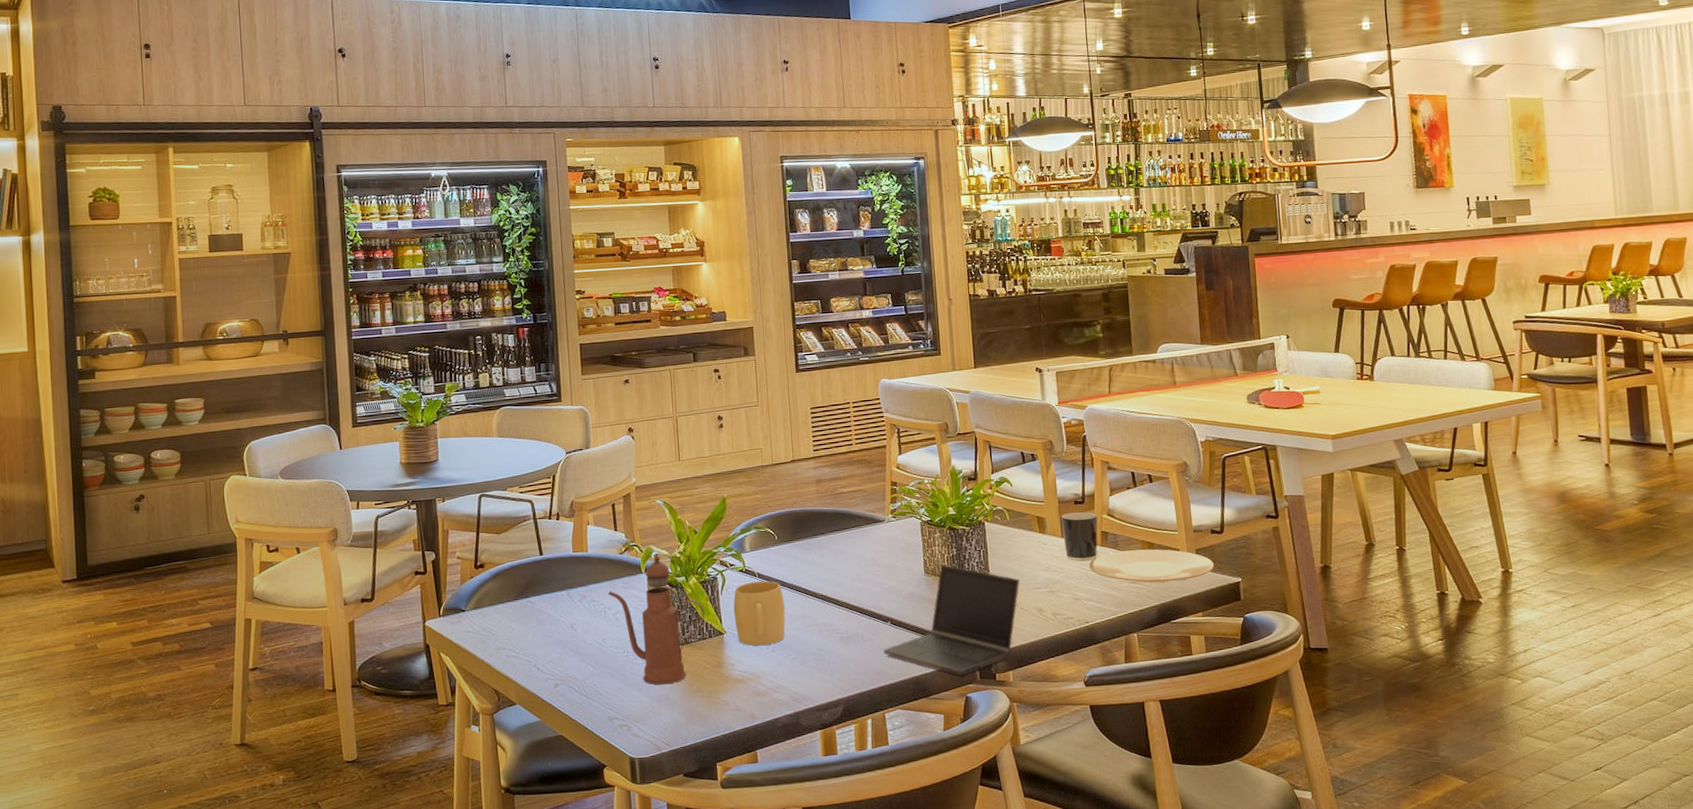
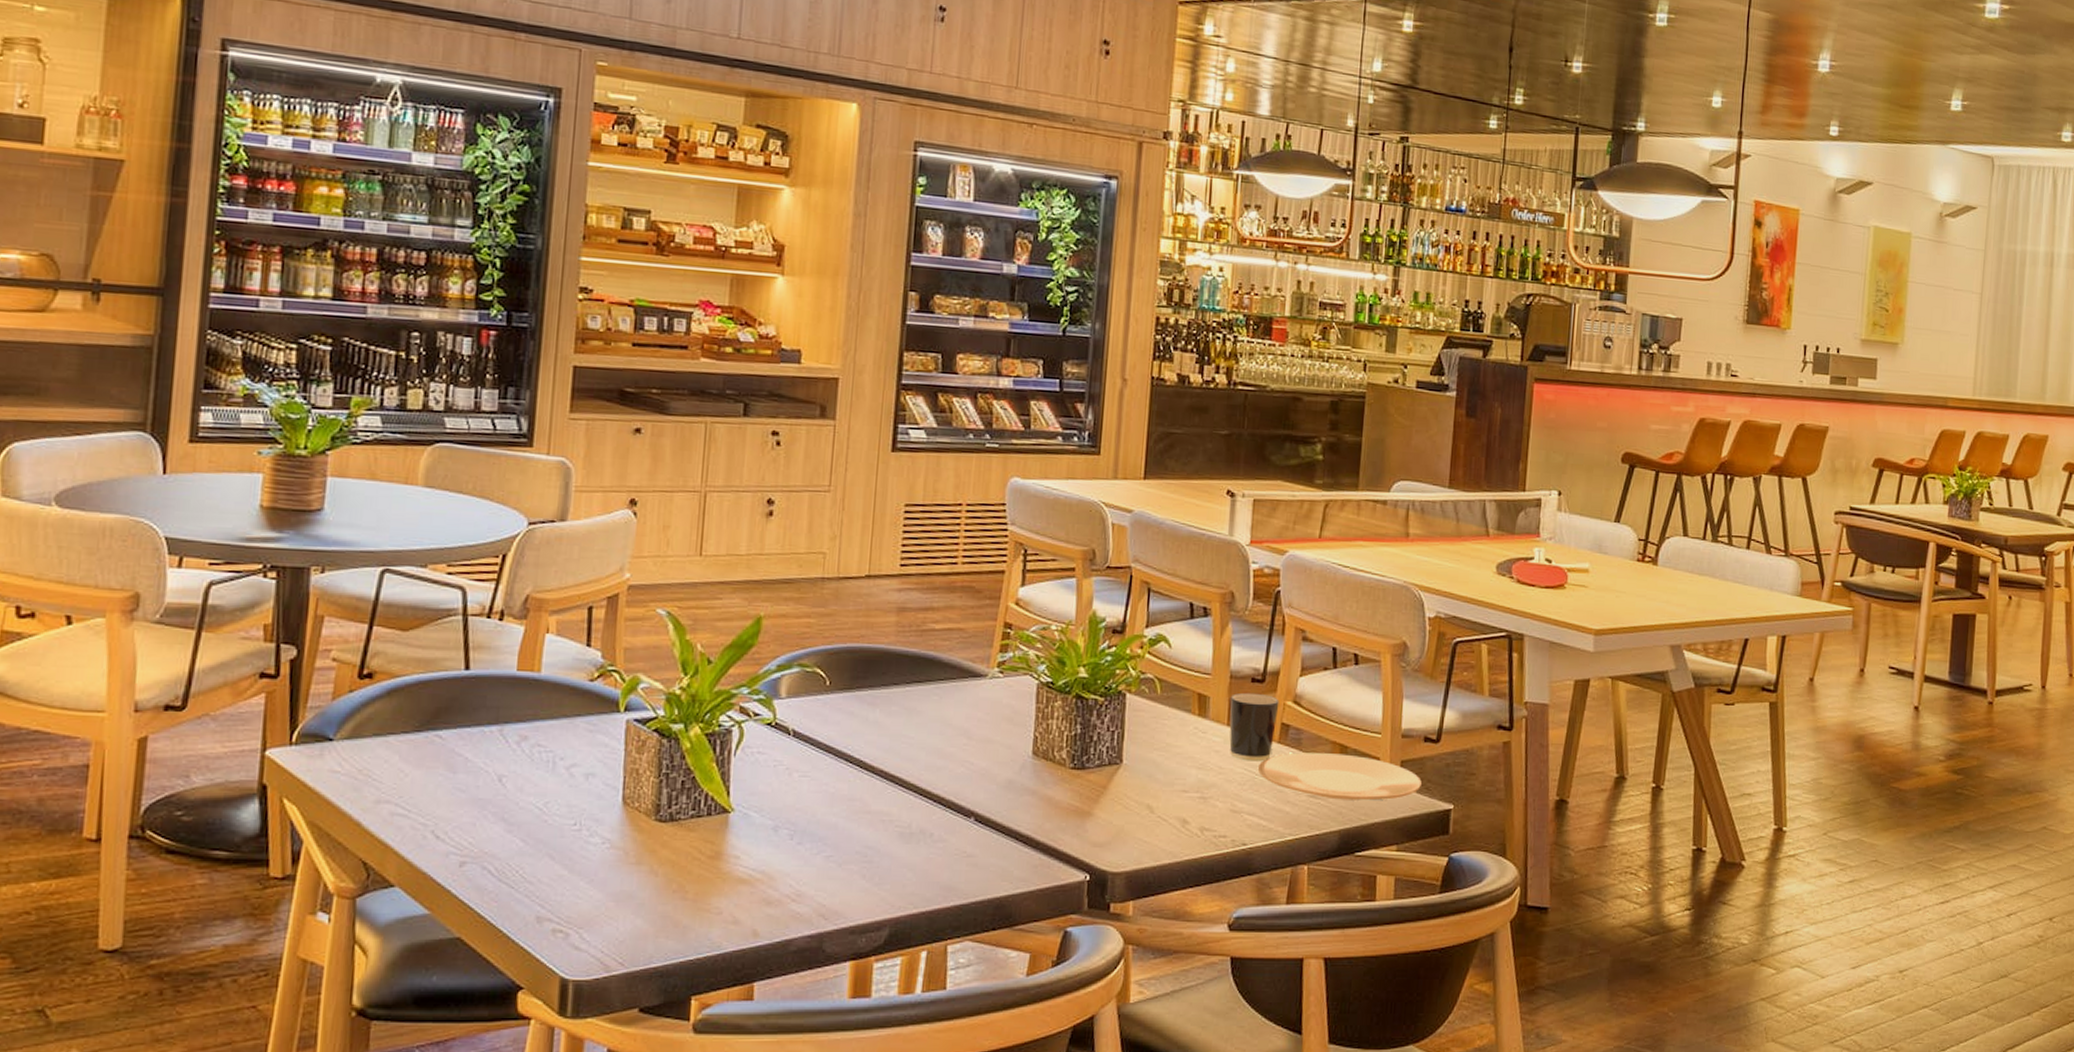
coffeepot: present [607,553,705,685] -> none [562,685,706,877]
mug: present [733,580,786,646] -> none [748,741,827,834]
laptop computer: present [883,564,1020,676] -> none [957,745,1162,903]

